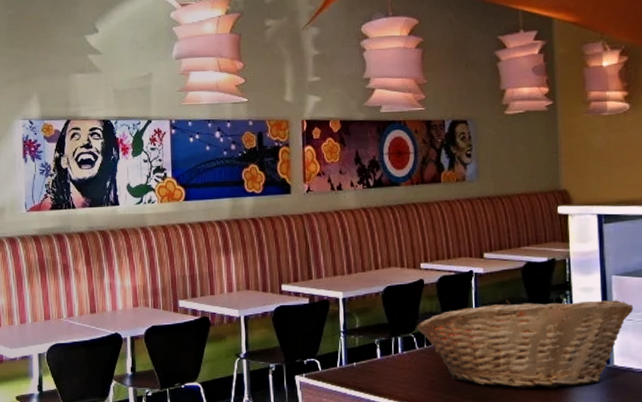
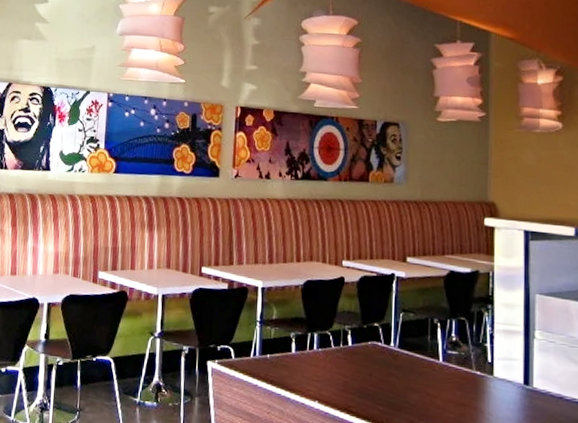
fruit basket: present [417,299,634,388] -> none [335,307,557,405]

